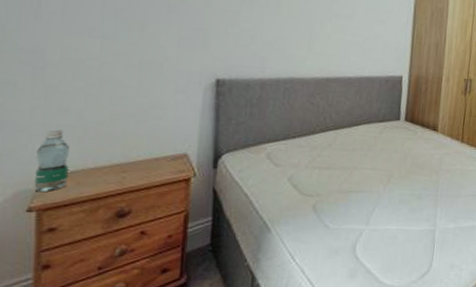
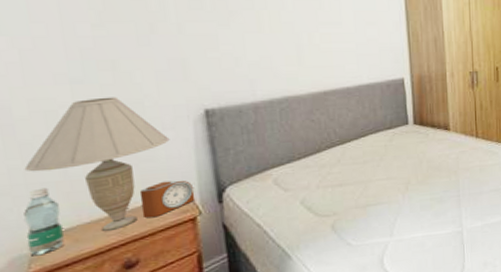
table lamp: none [45,54,180,180] -> present [24,97,170,232]
alarm clock: none [142,140,194,173] -> present [139,180,196,218]

